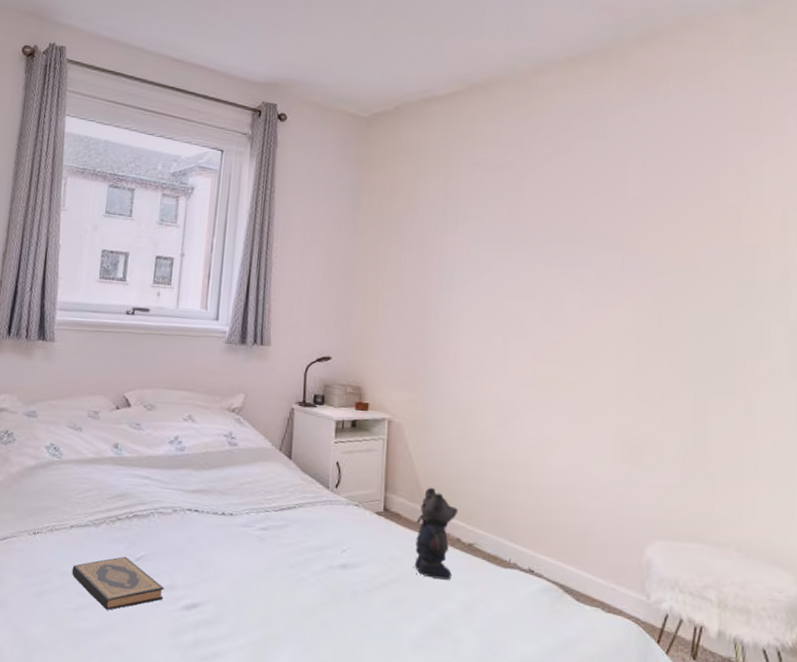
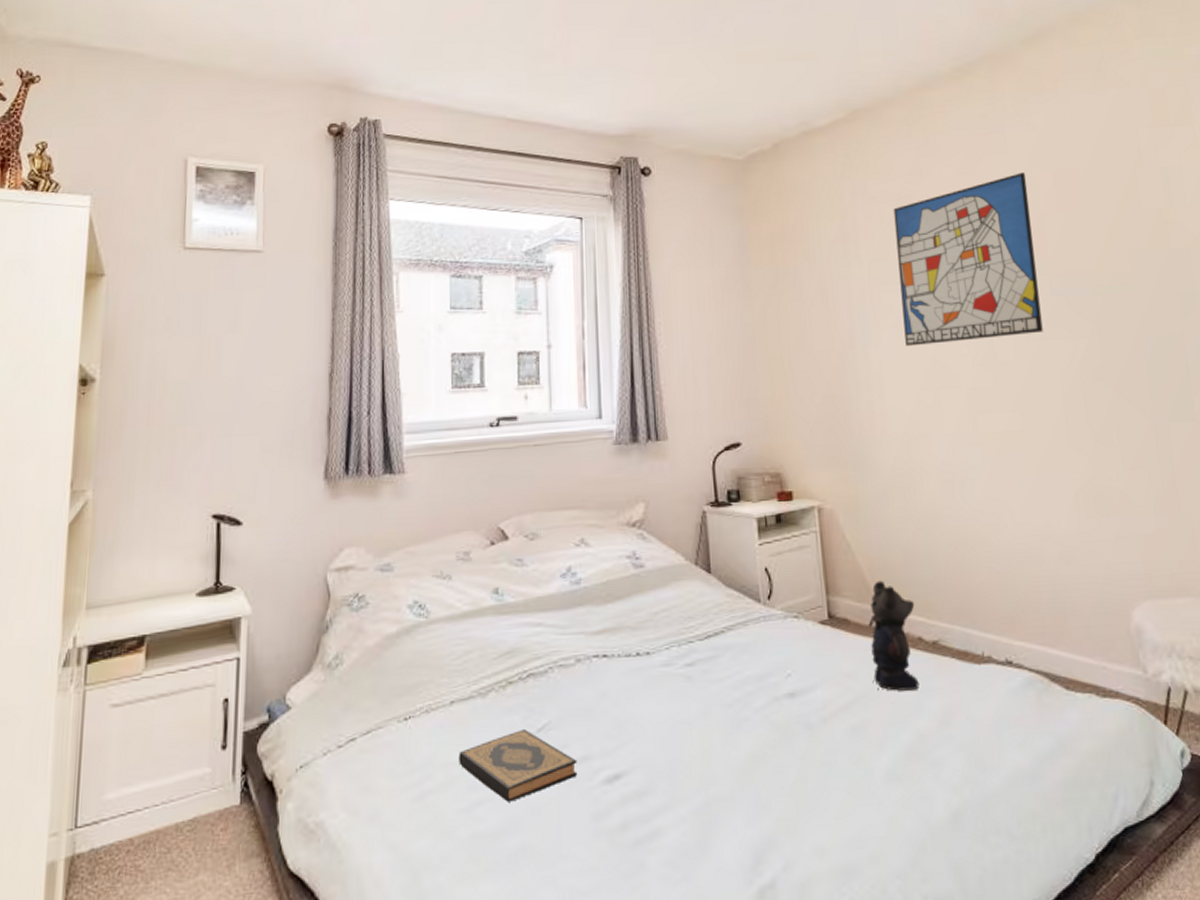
wall art: none [485,158,617,301] -> present [893,172,1043,347]

